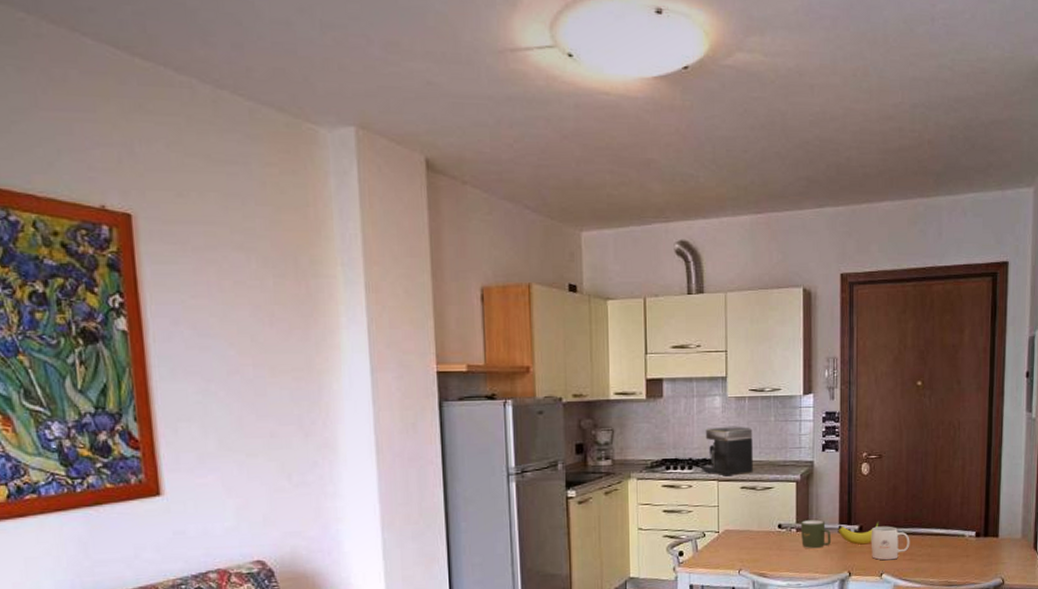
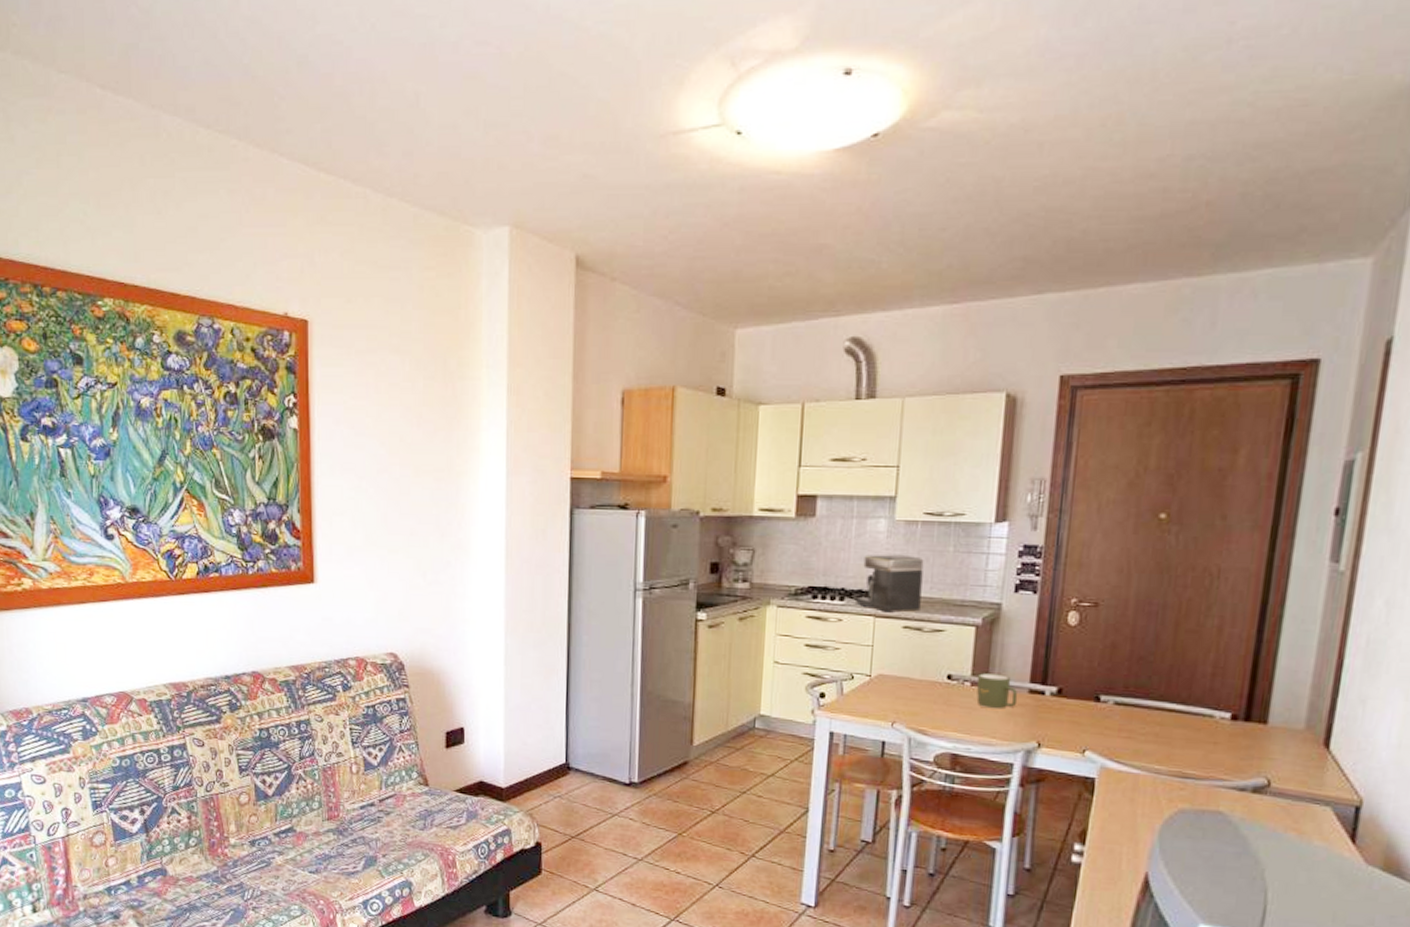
fruit: present [838,520,880,545] -> none [1027,683,1088,712]
mug: present [871,526,910,561] -> none [1072,691,1130,735]

